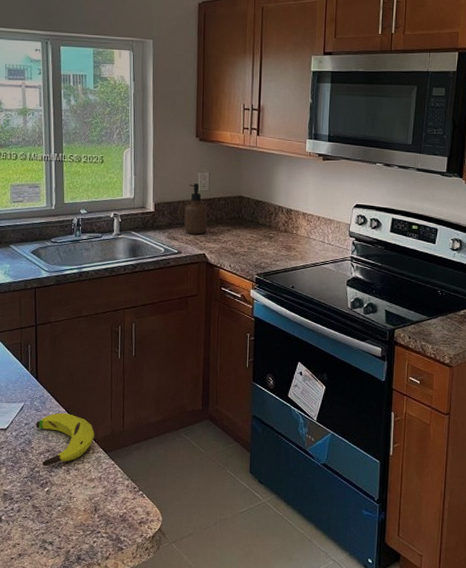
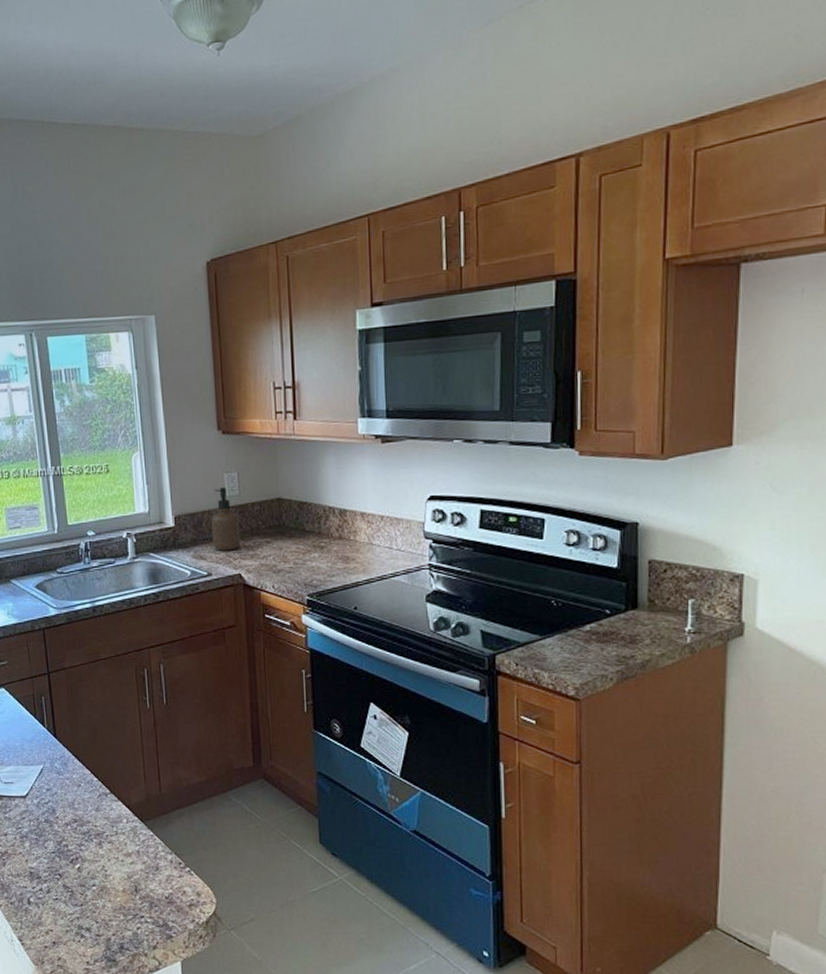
banana: present [35,413,95,467] -> none [58,776,128,840]

